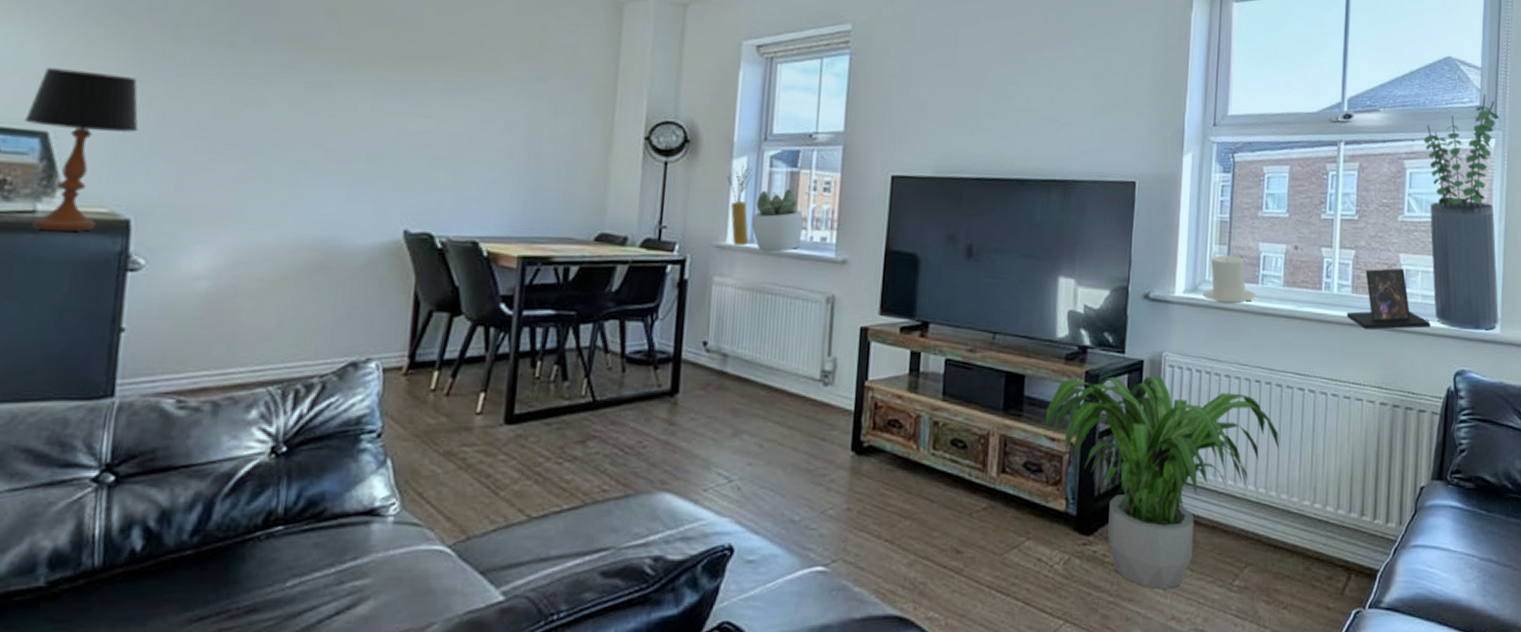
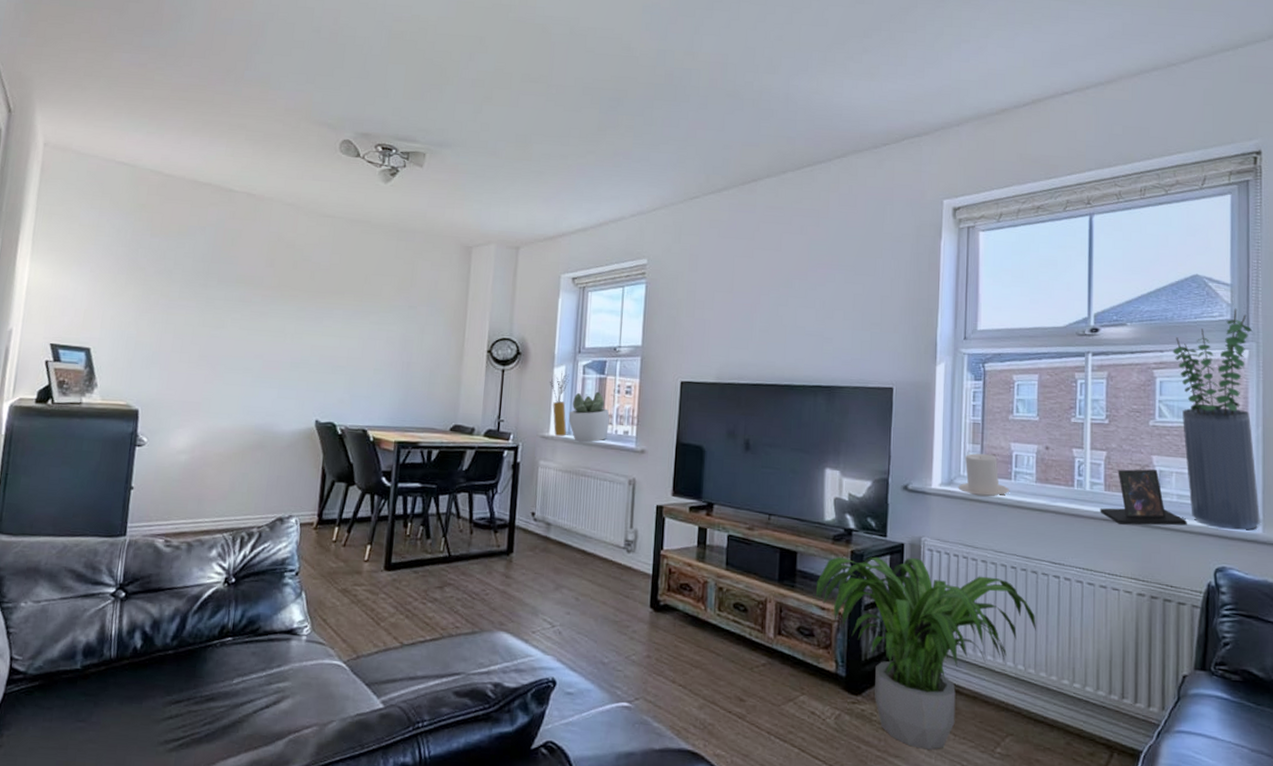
table lamp: present [24,67,139,232] -> none [76,303,145,418]

